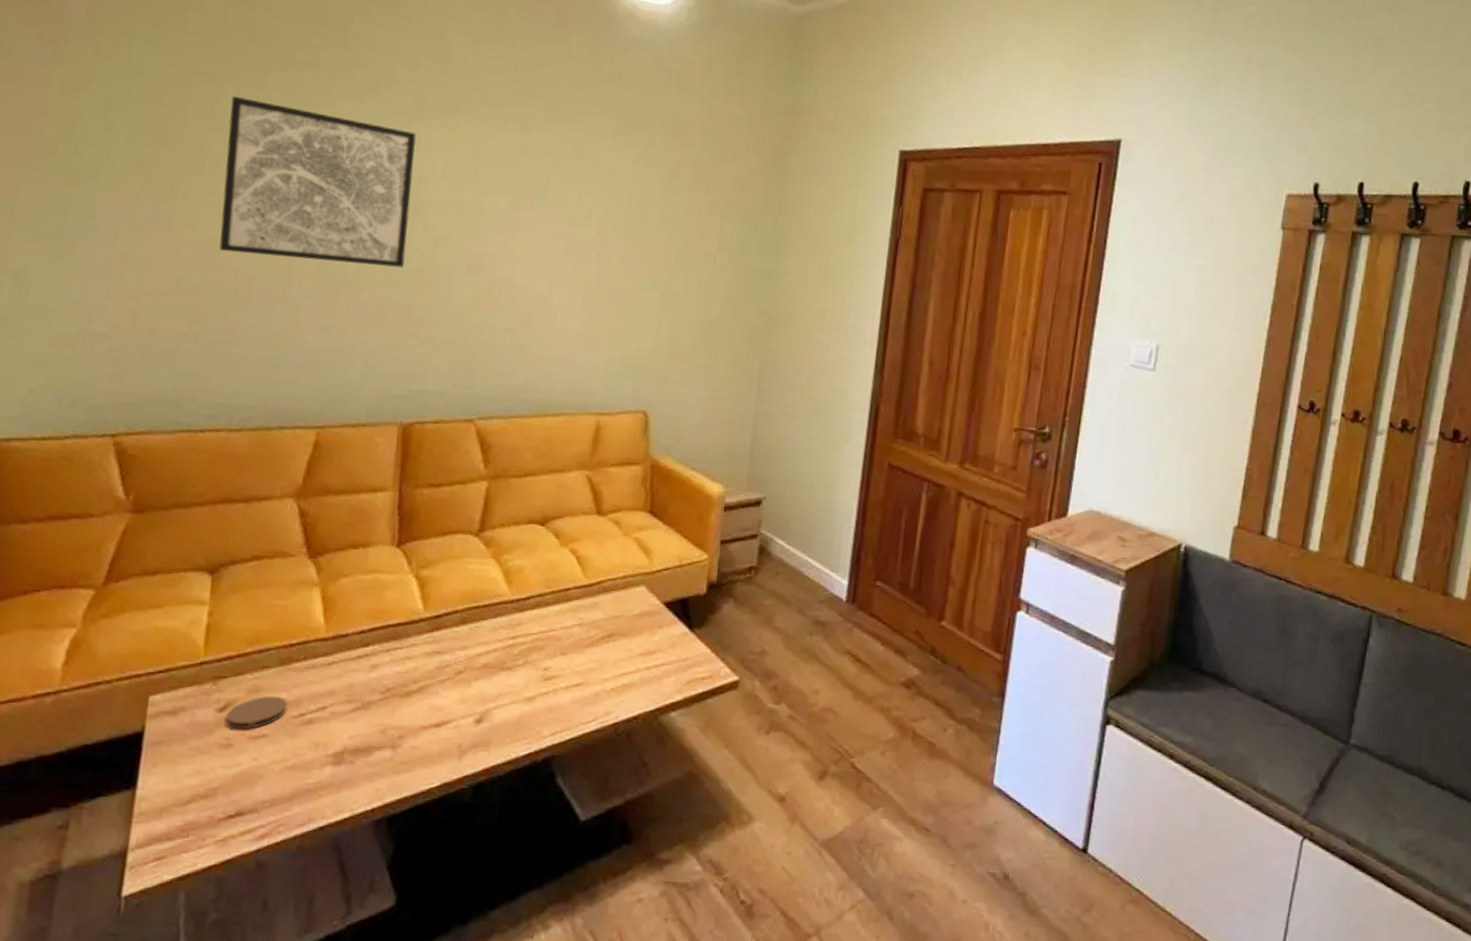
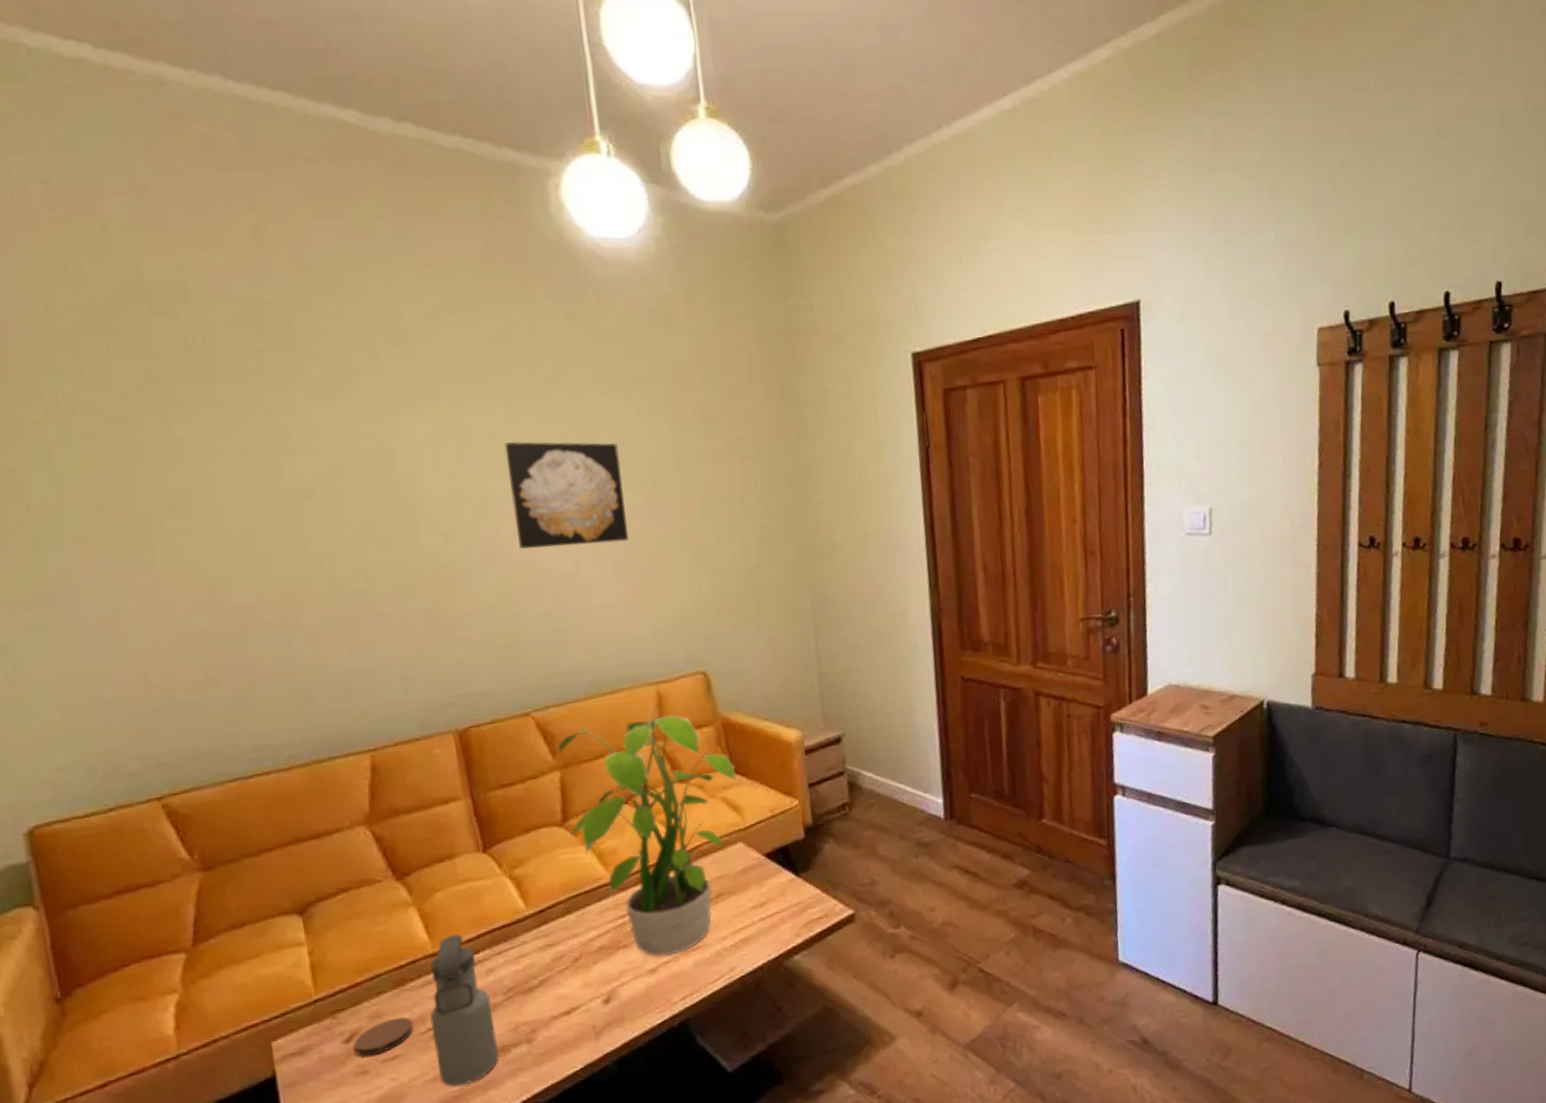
wall art: present [219,95,417,268] -> none [183,420,418,590]
water bottle: none [299,623,368,779] -> present [429,934,499,1087]
potted plant: none [480,435,654,687] -> present [556,705,736,957]
wall art: none [501,166,613,275] -> present [504,441,628,549]

